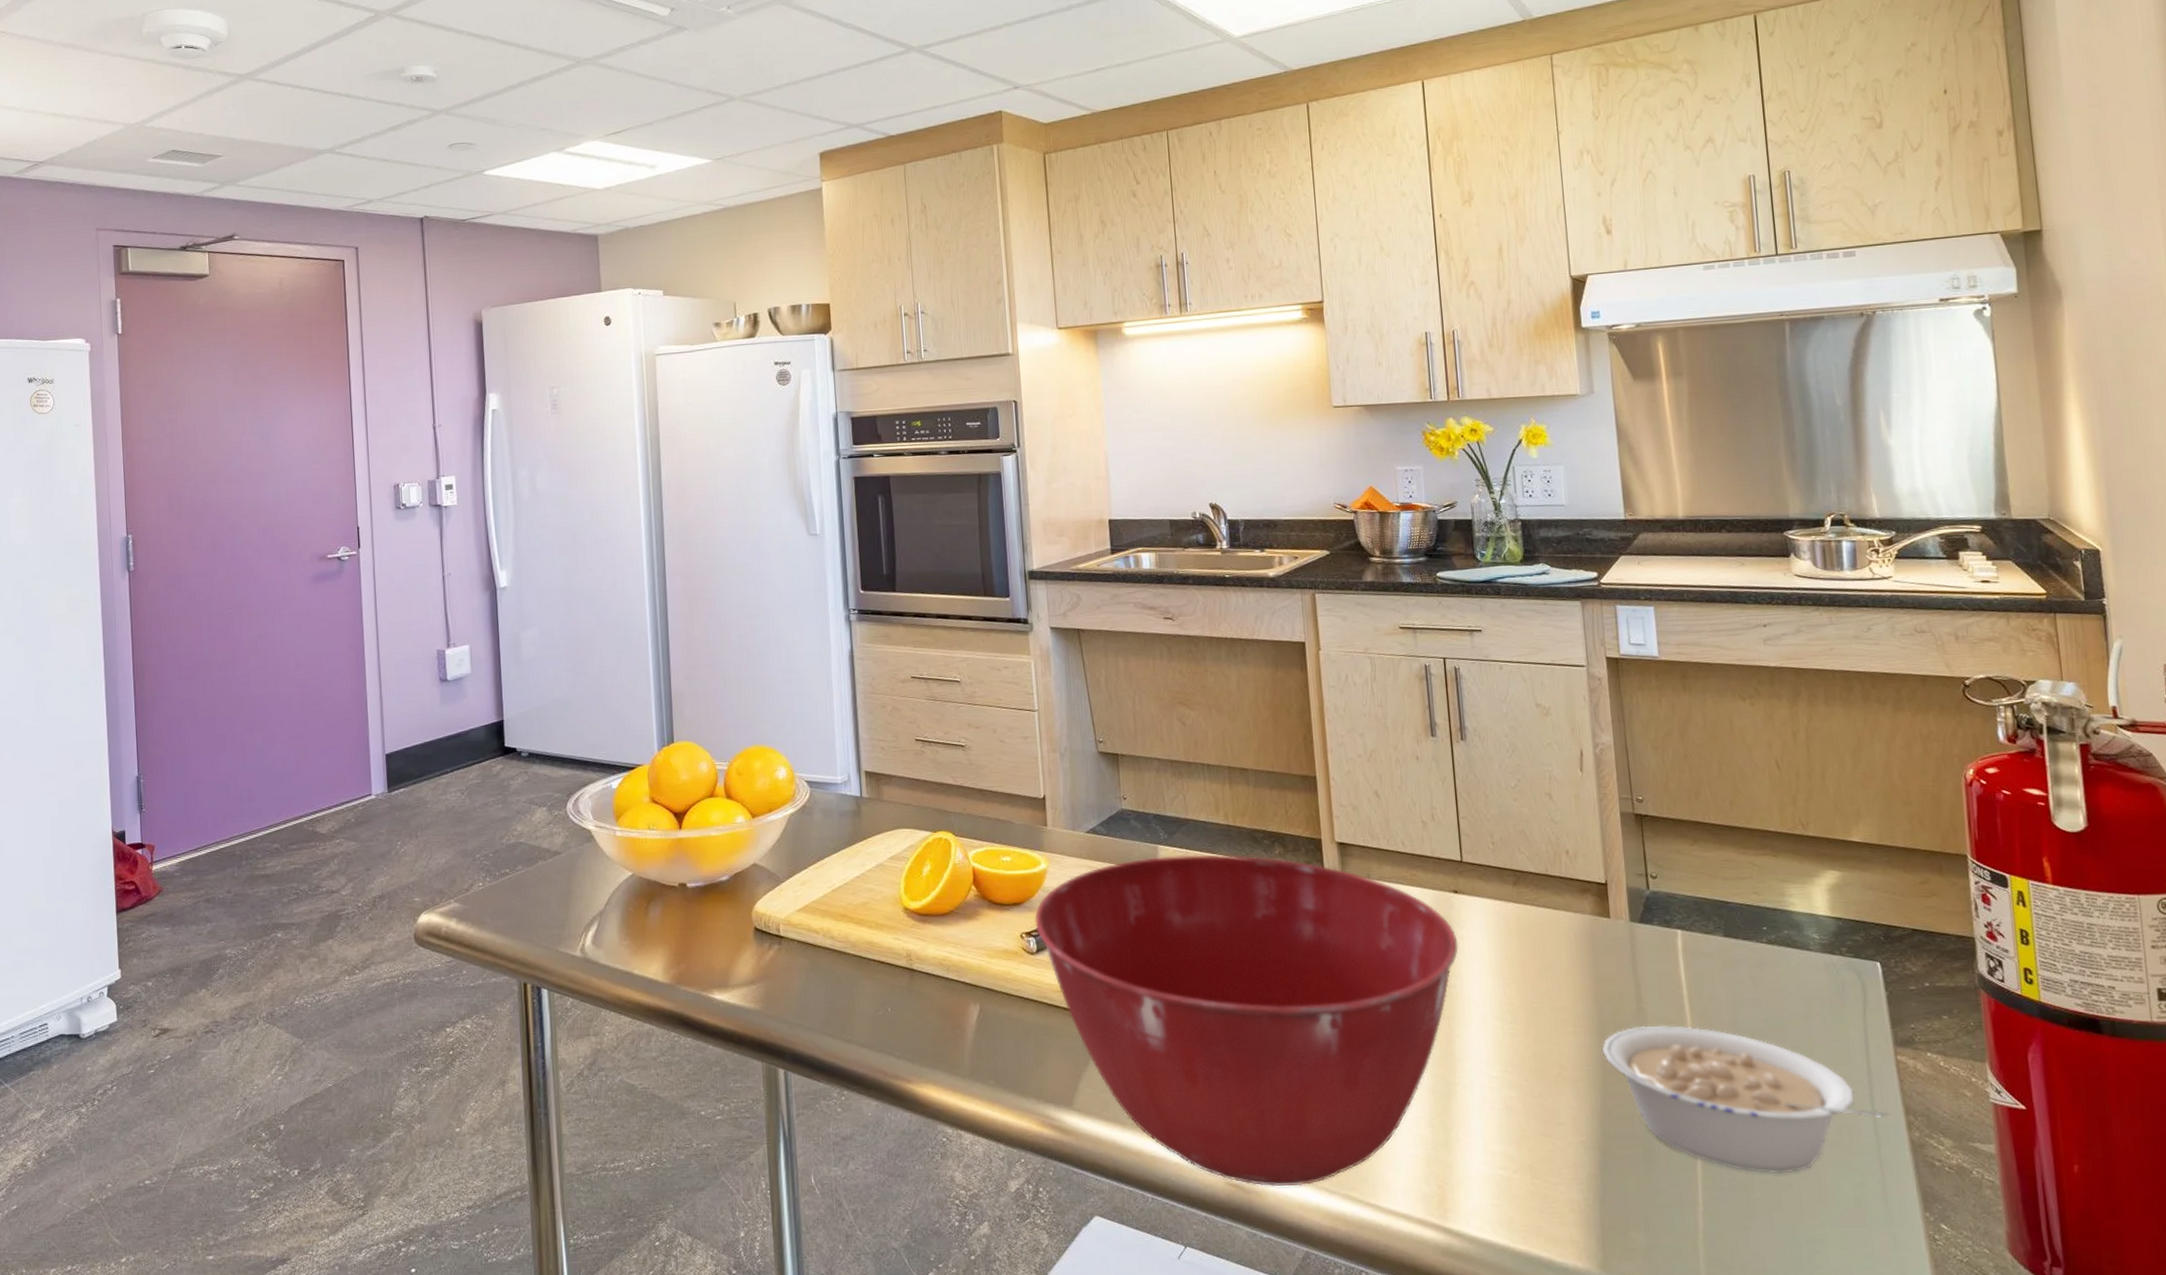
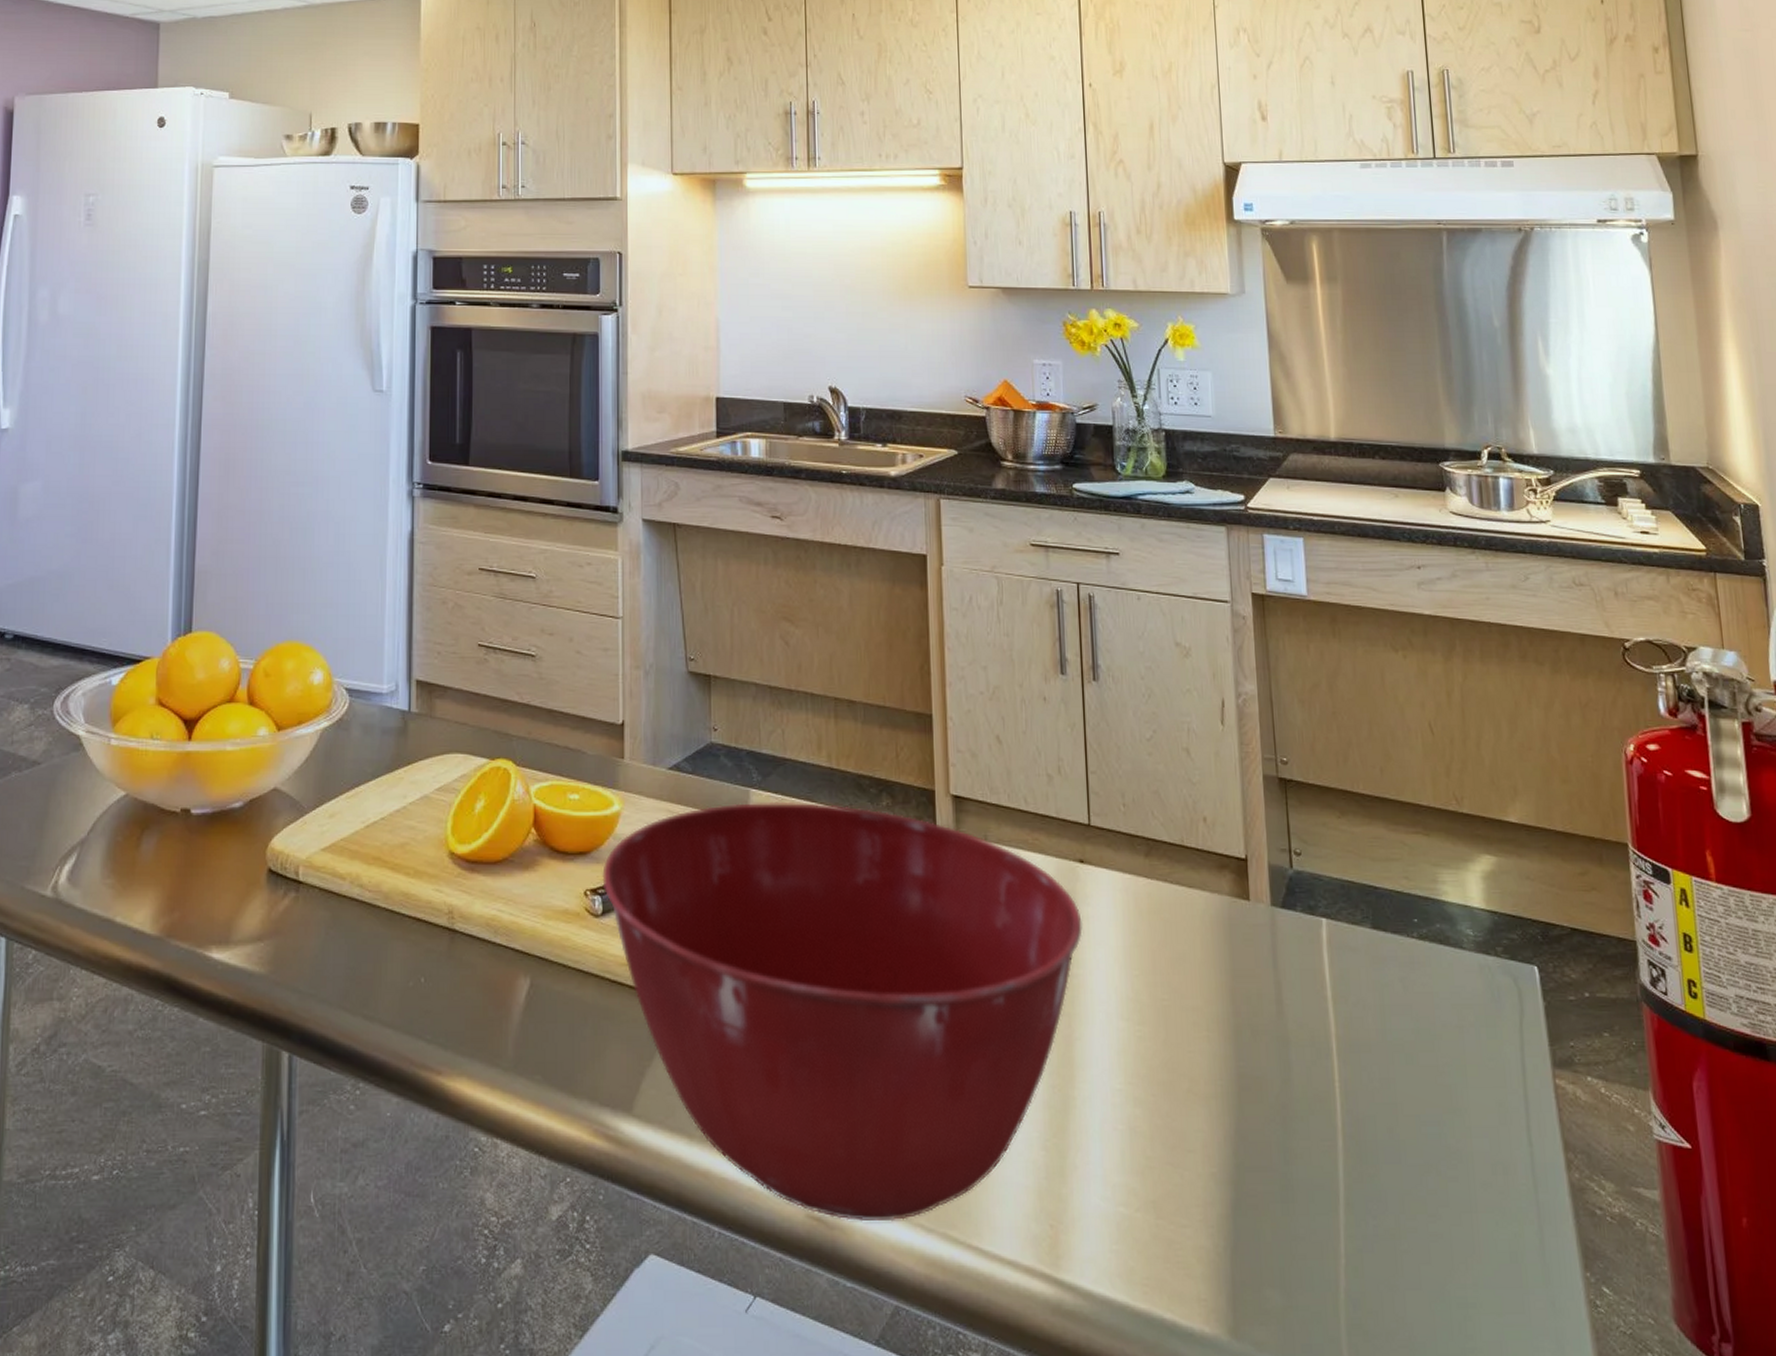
legume: present [1602,1025,1891,1174] -> none [1237,1032,1549,1221]

